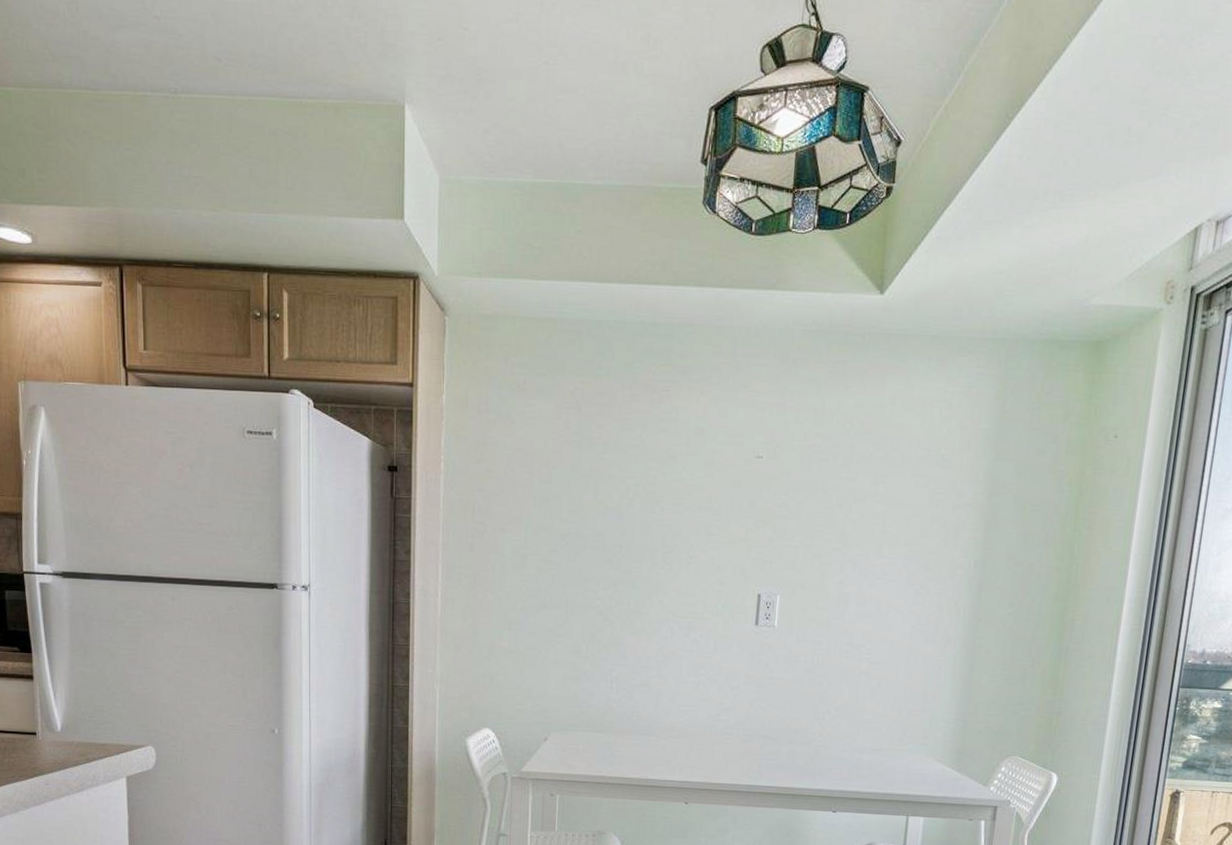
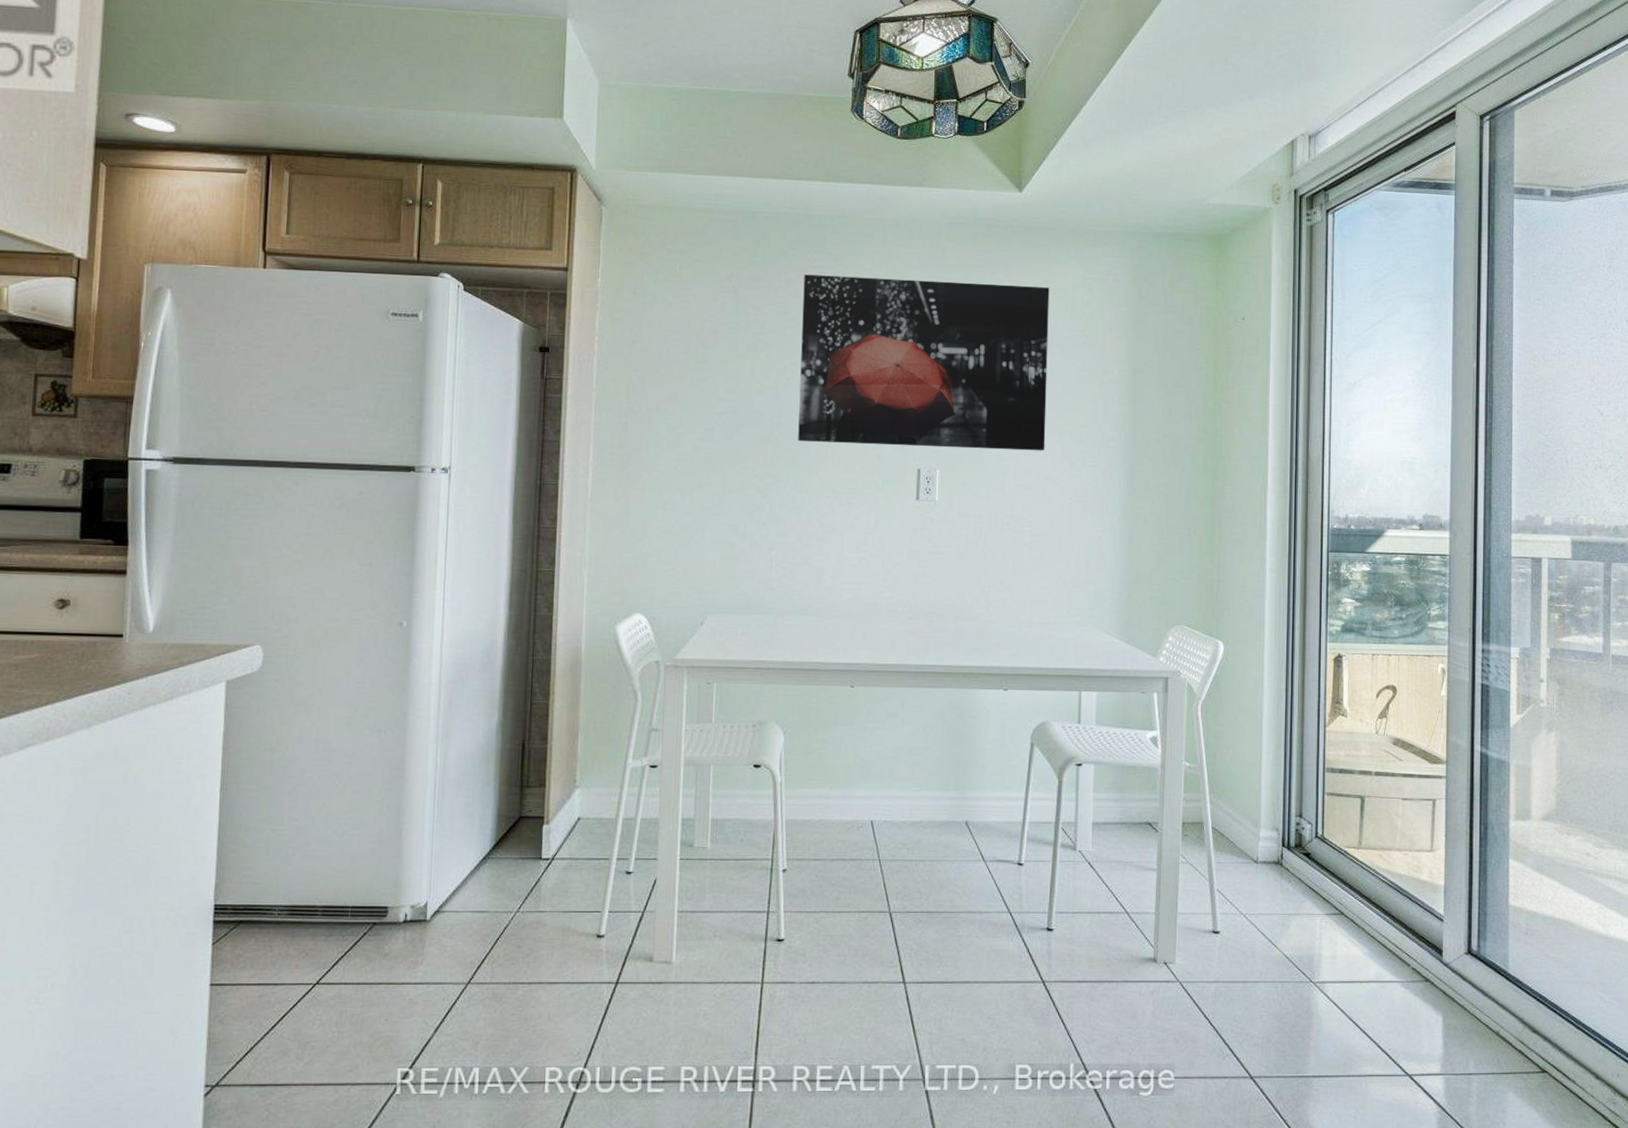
wall art: none [639,389,906,578] -> present [798,274,1050,451]

